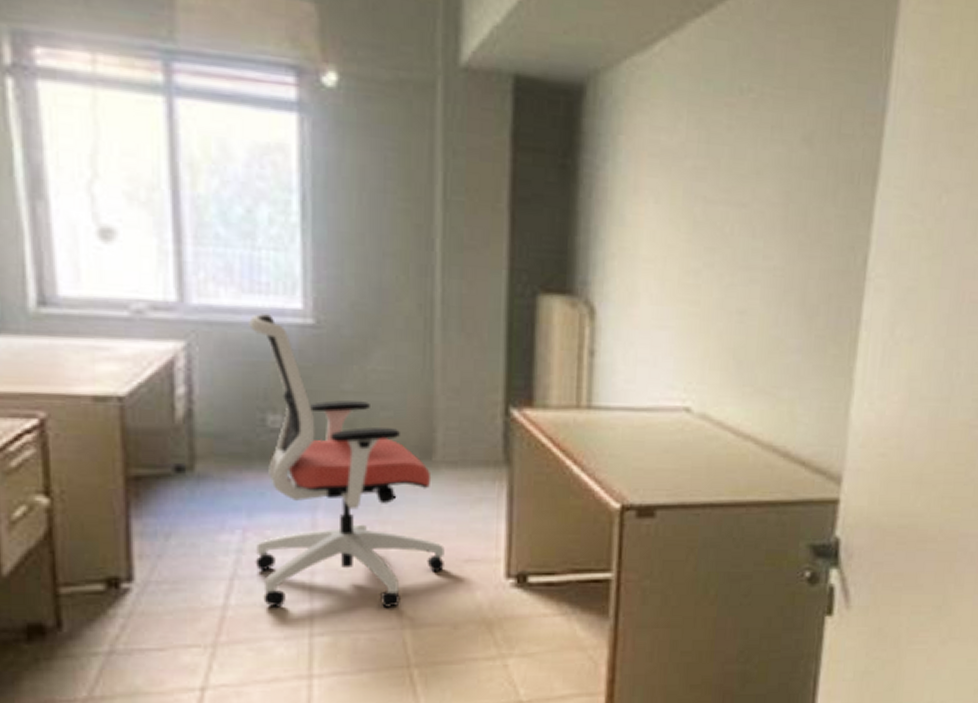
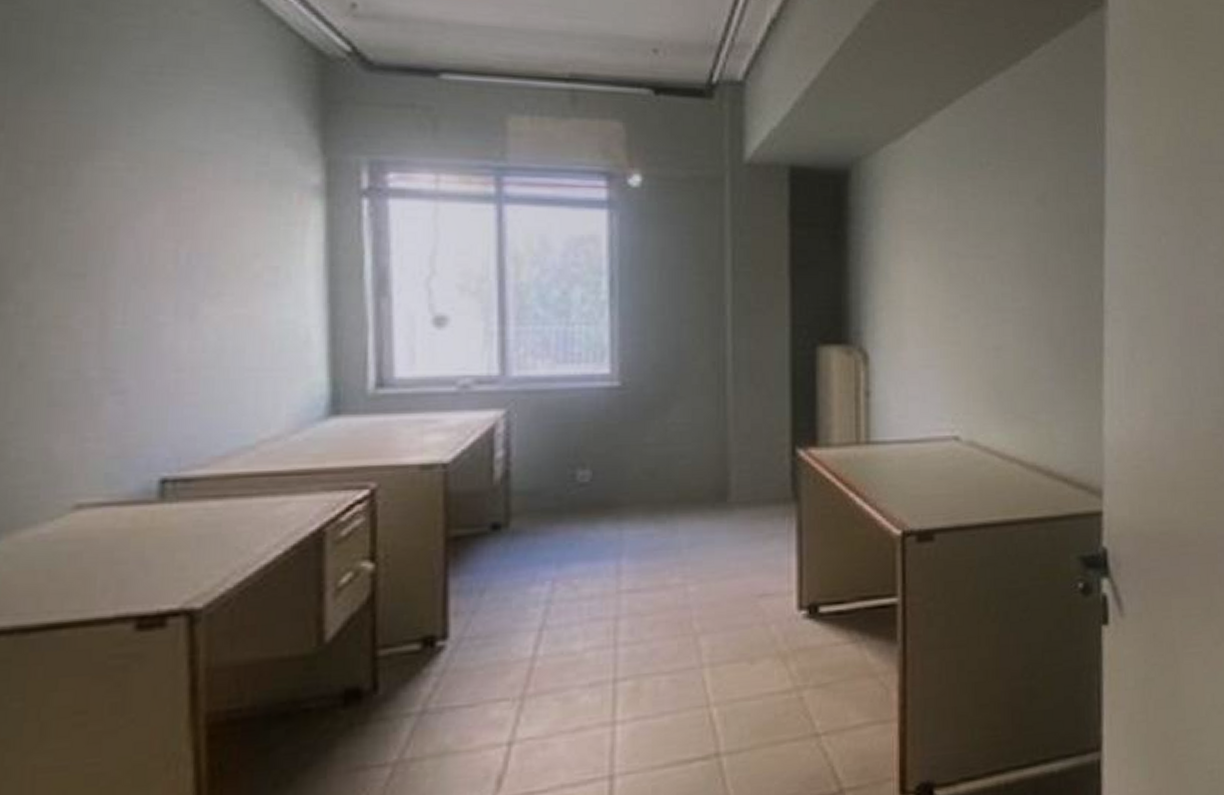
office chair: present [249,314,445,607] -> none [562,380,740,655]

